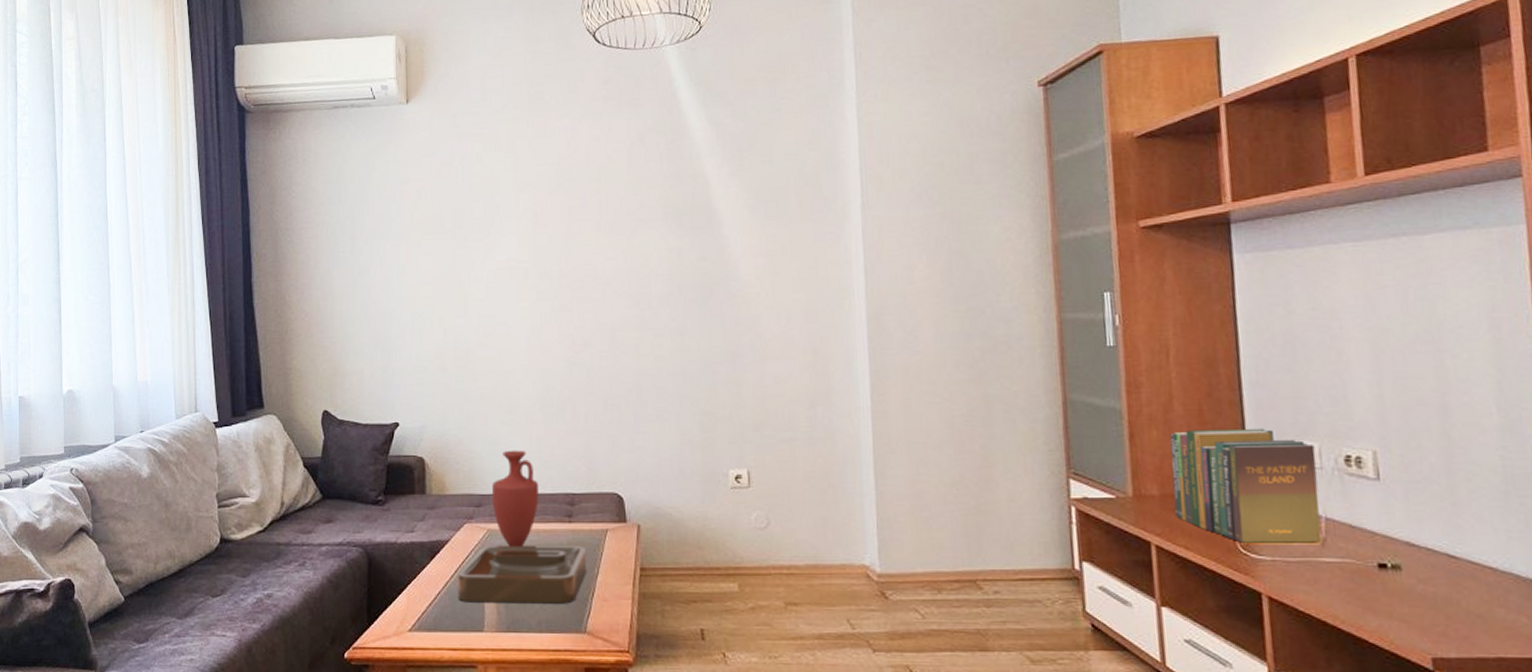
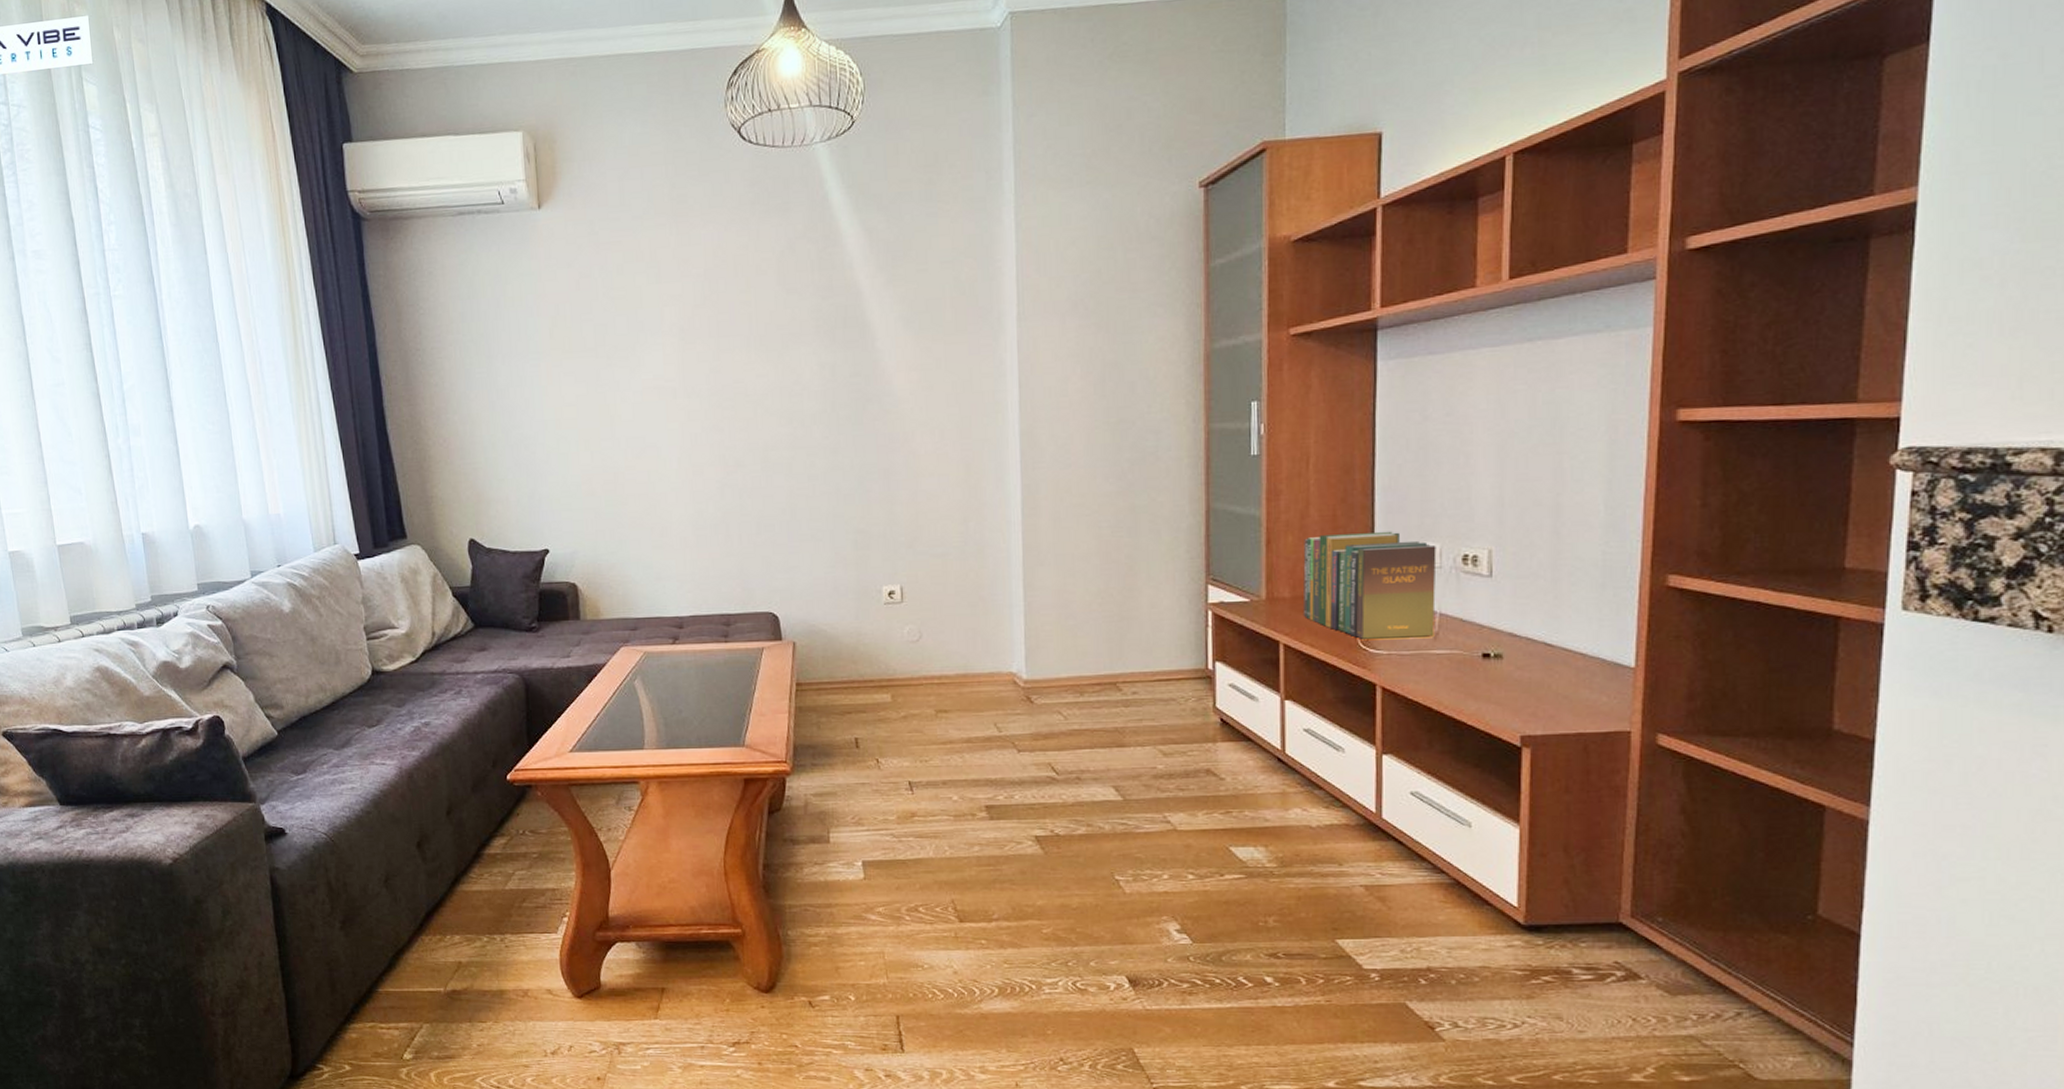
decorative tray: present [457,545,587,604] -> none [615,664,744,723]
vase: present [491,450,539,546] -> none [646,573,694,667]

